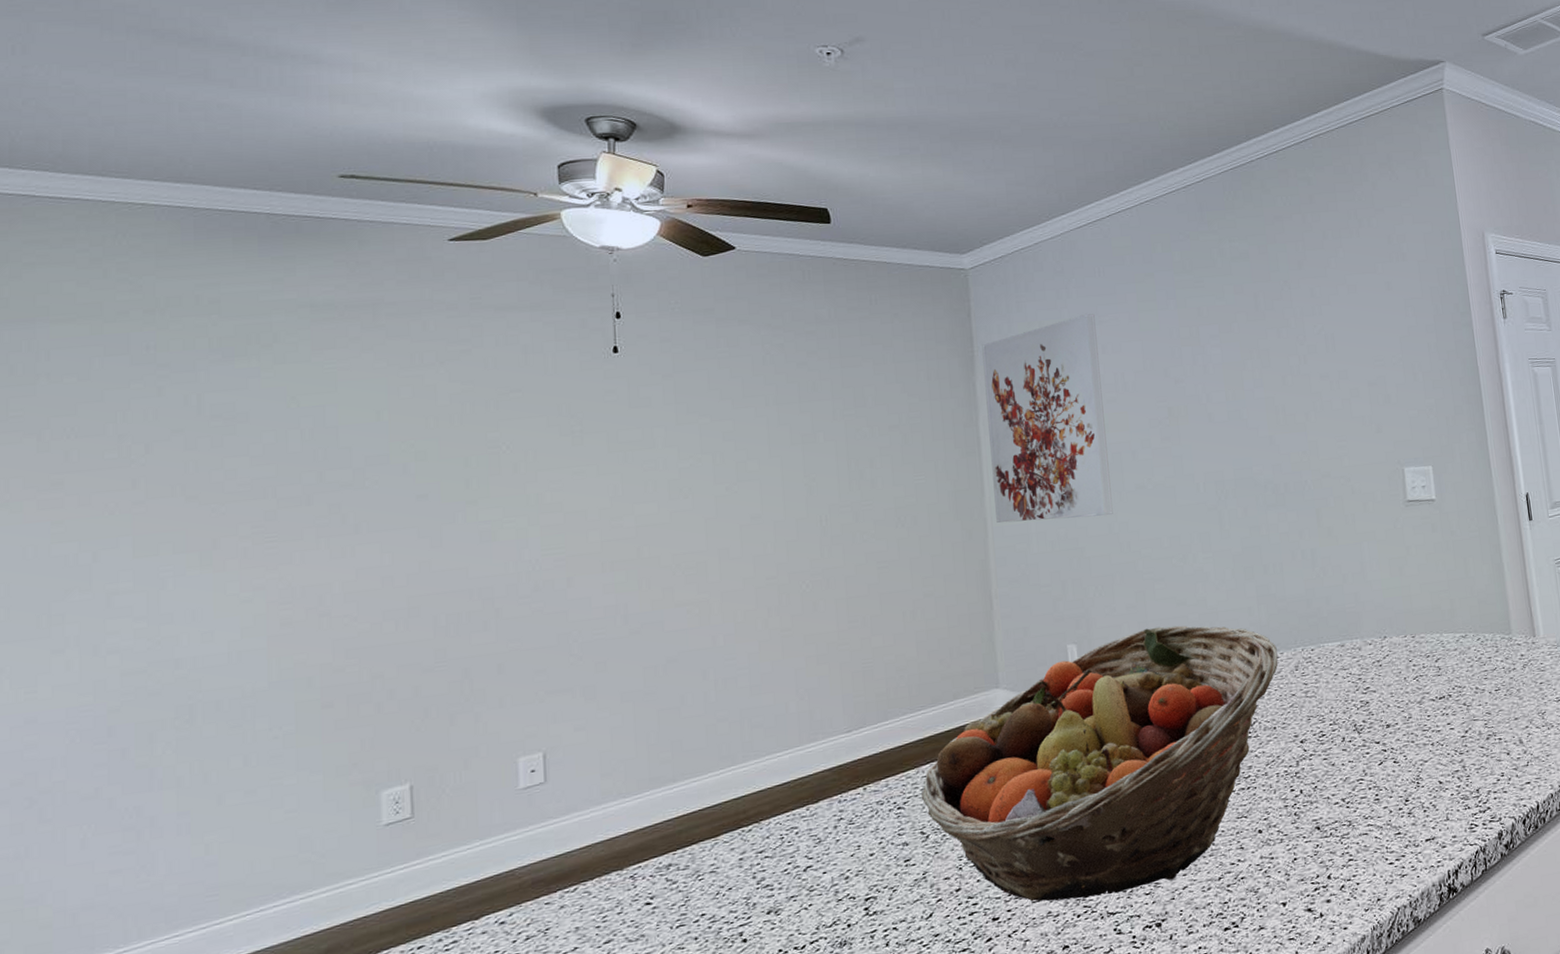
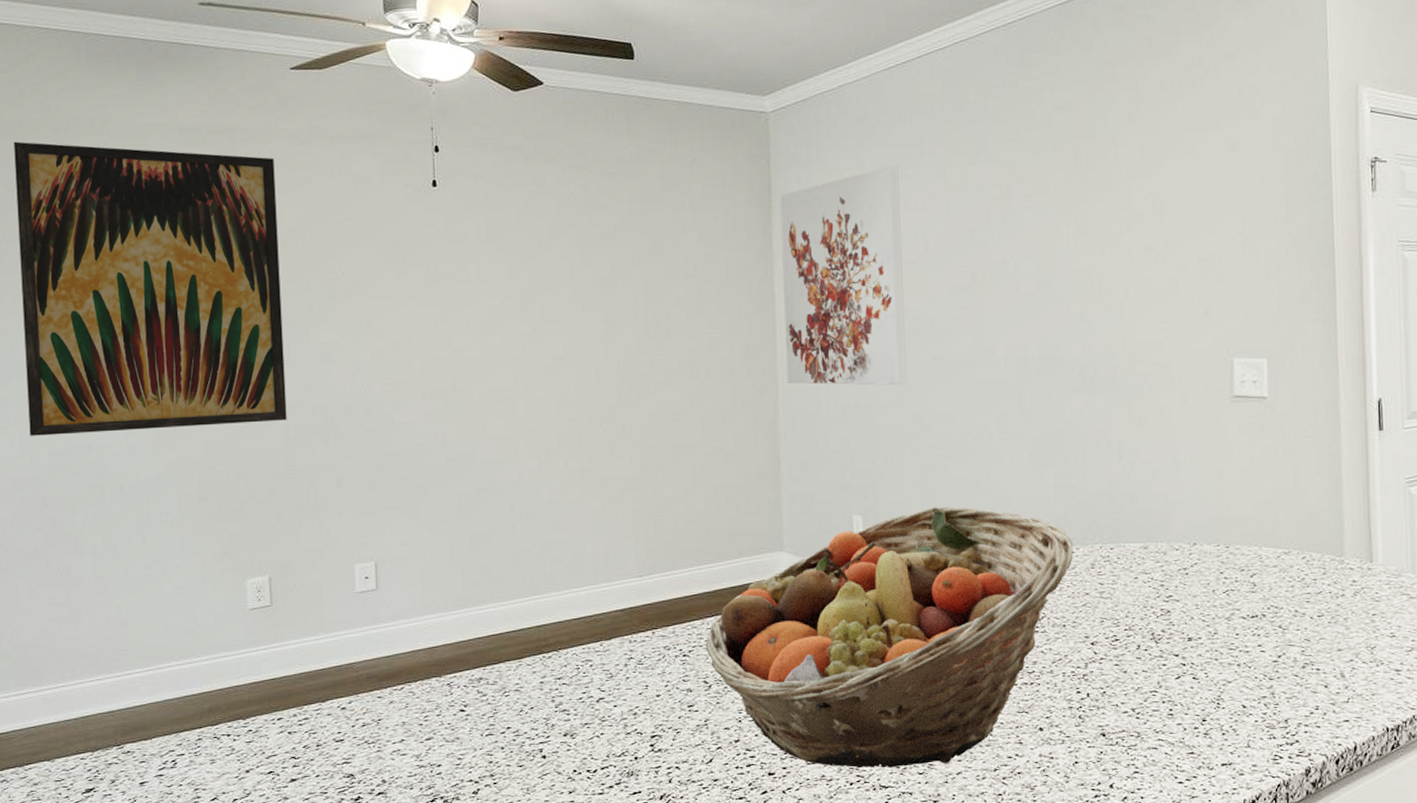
wall art: none [91,325,437,657] -> present [14,141,287,436]

